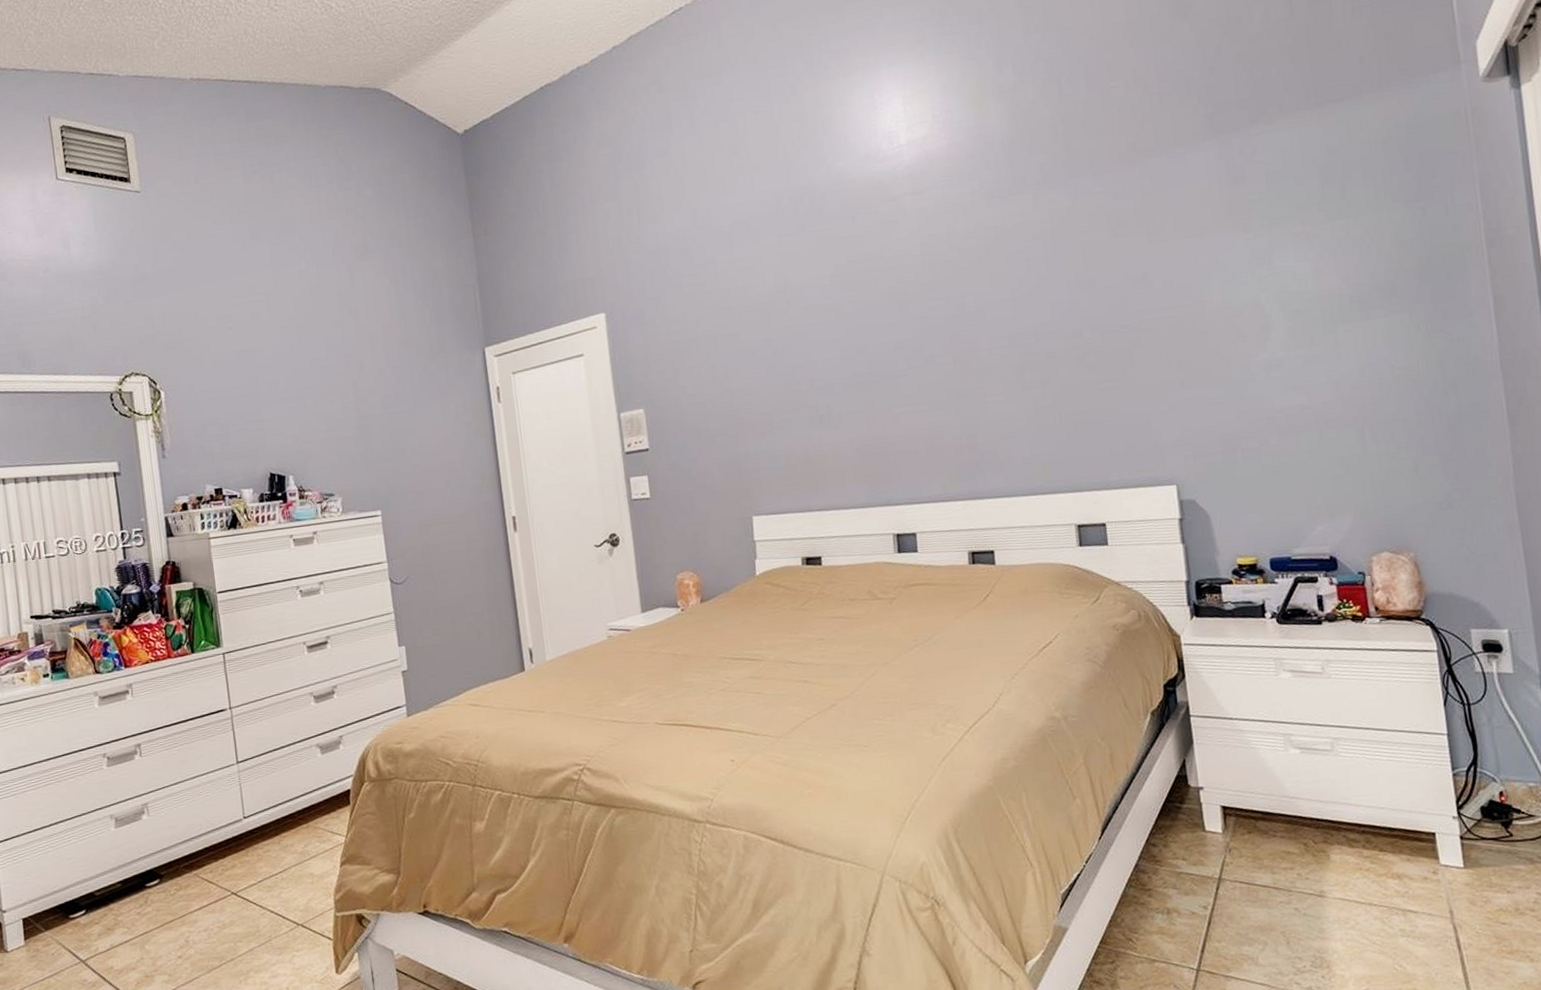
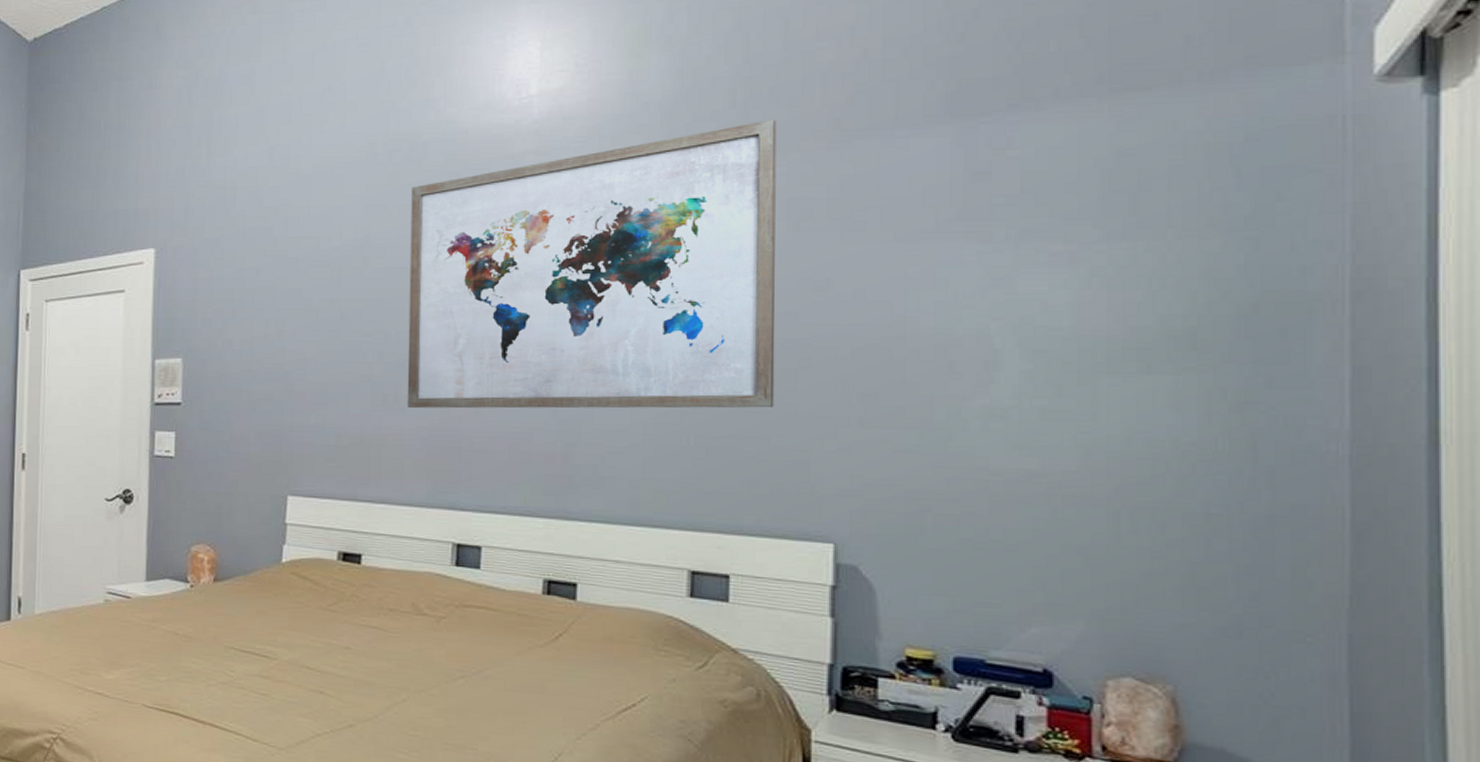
wall art: none [816,148,1119,424] -> present [406,119,777,409]

